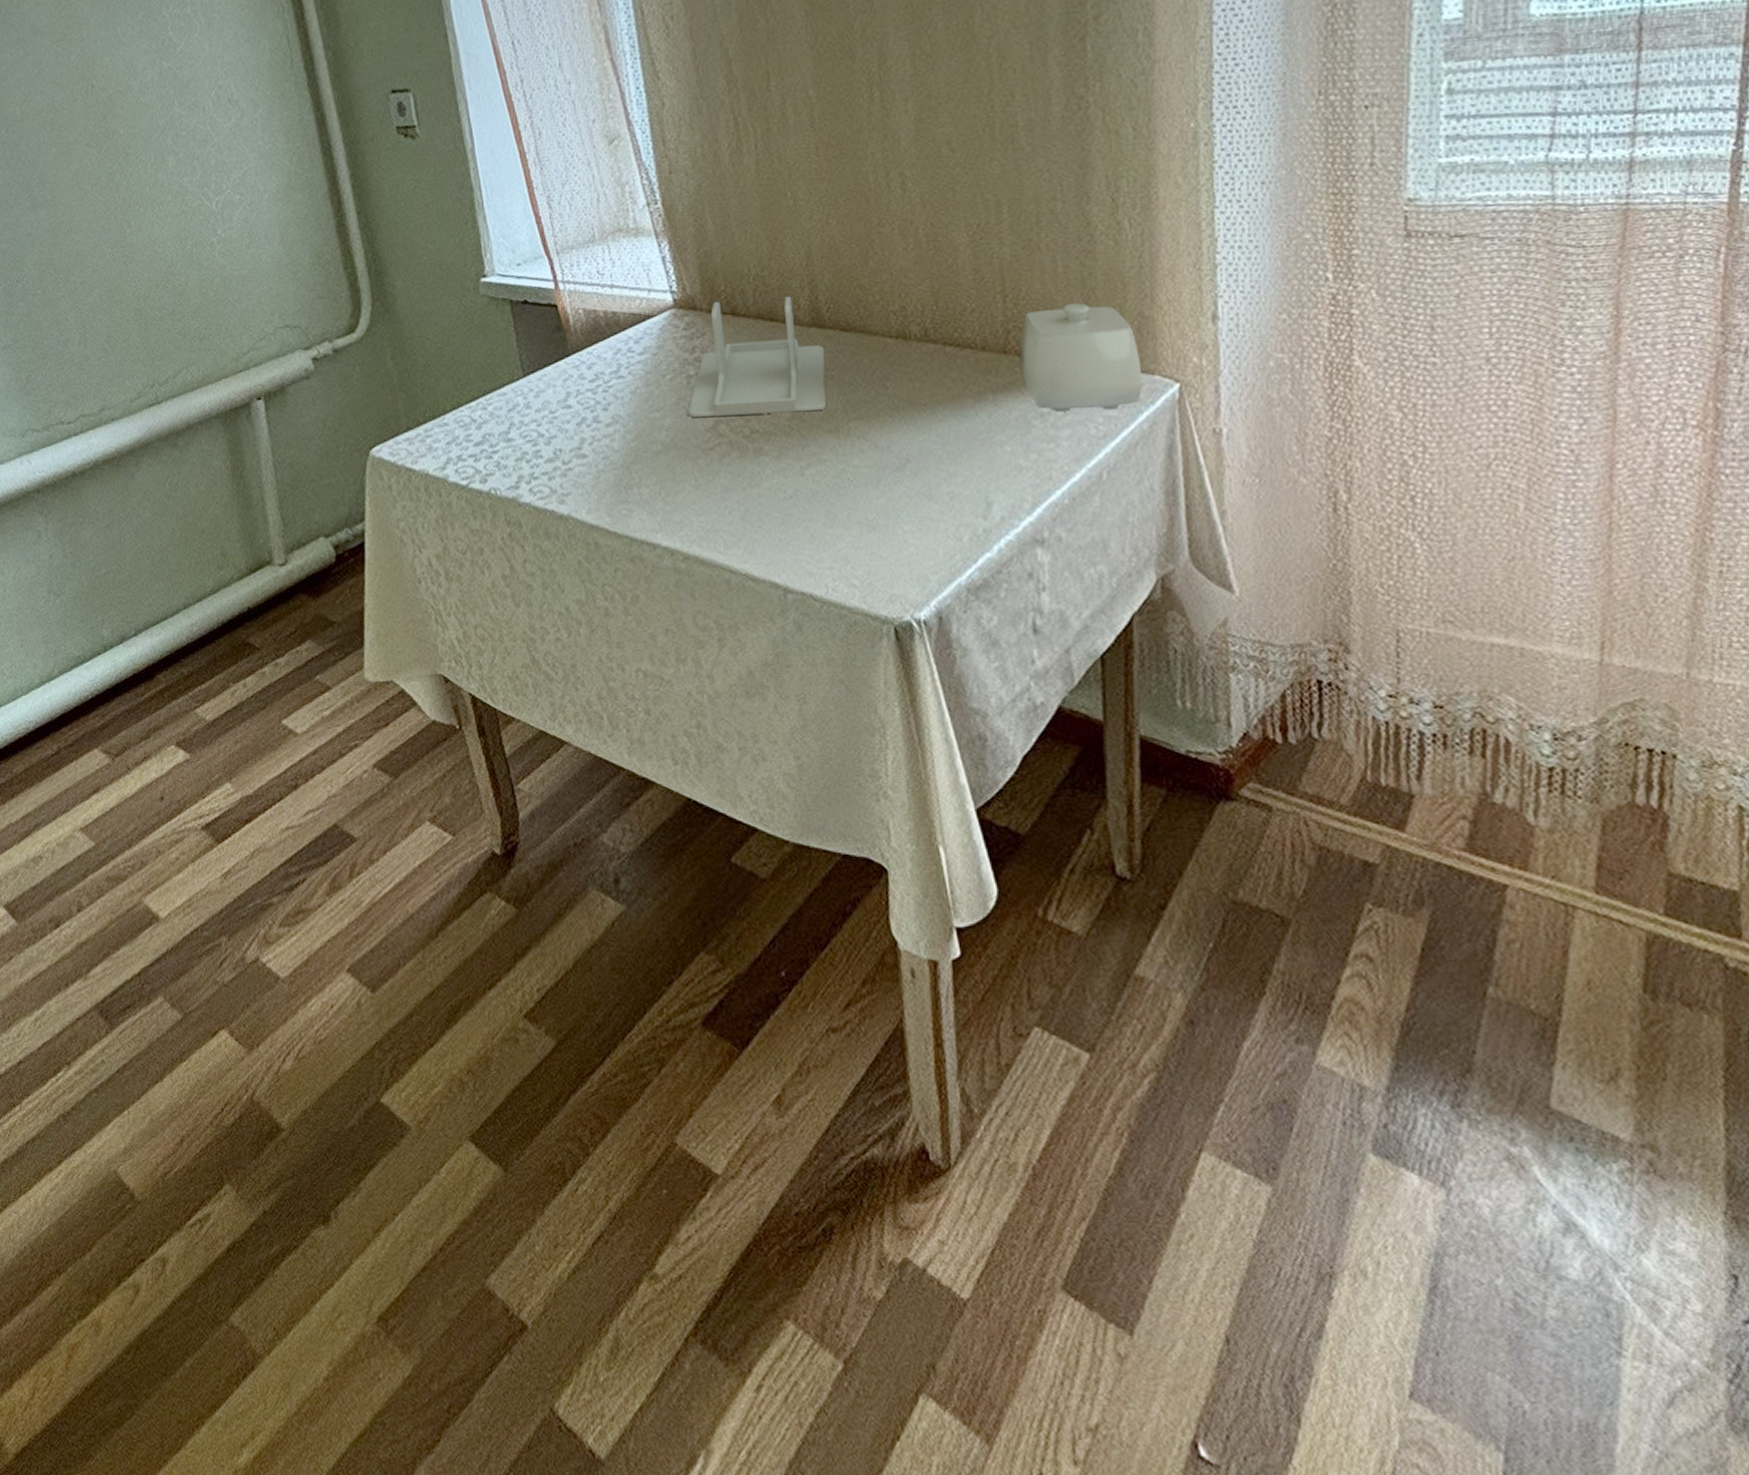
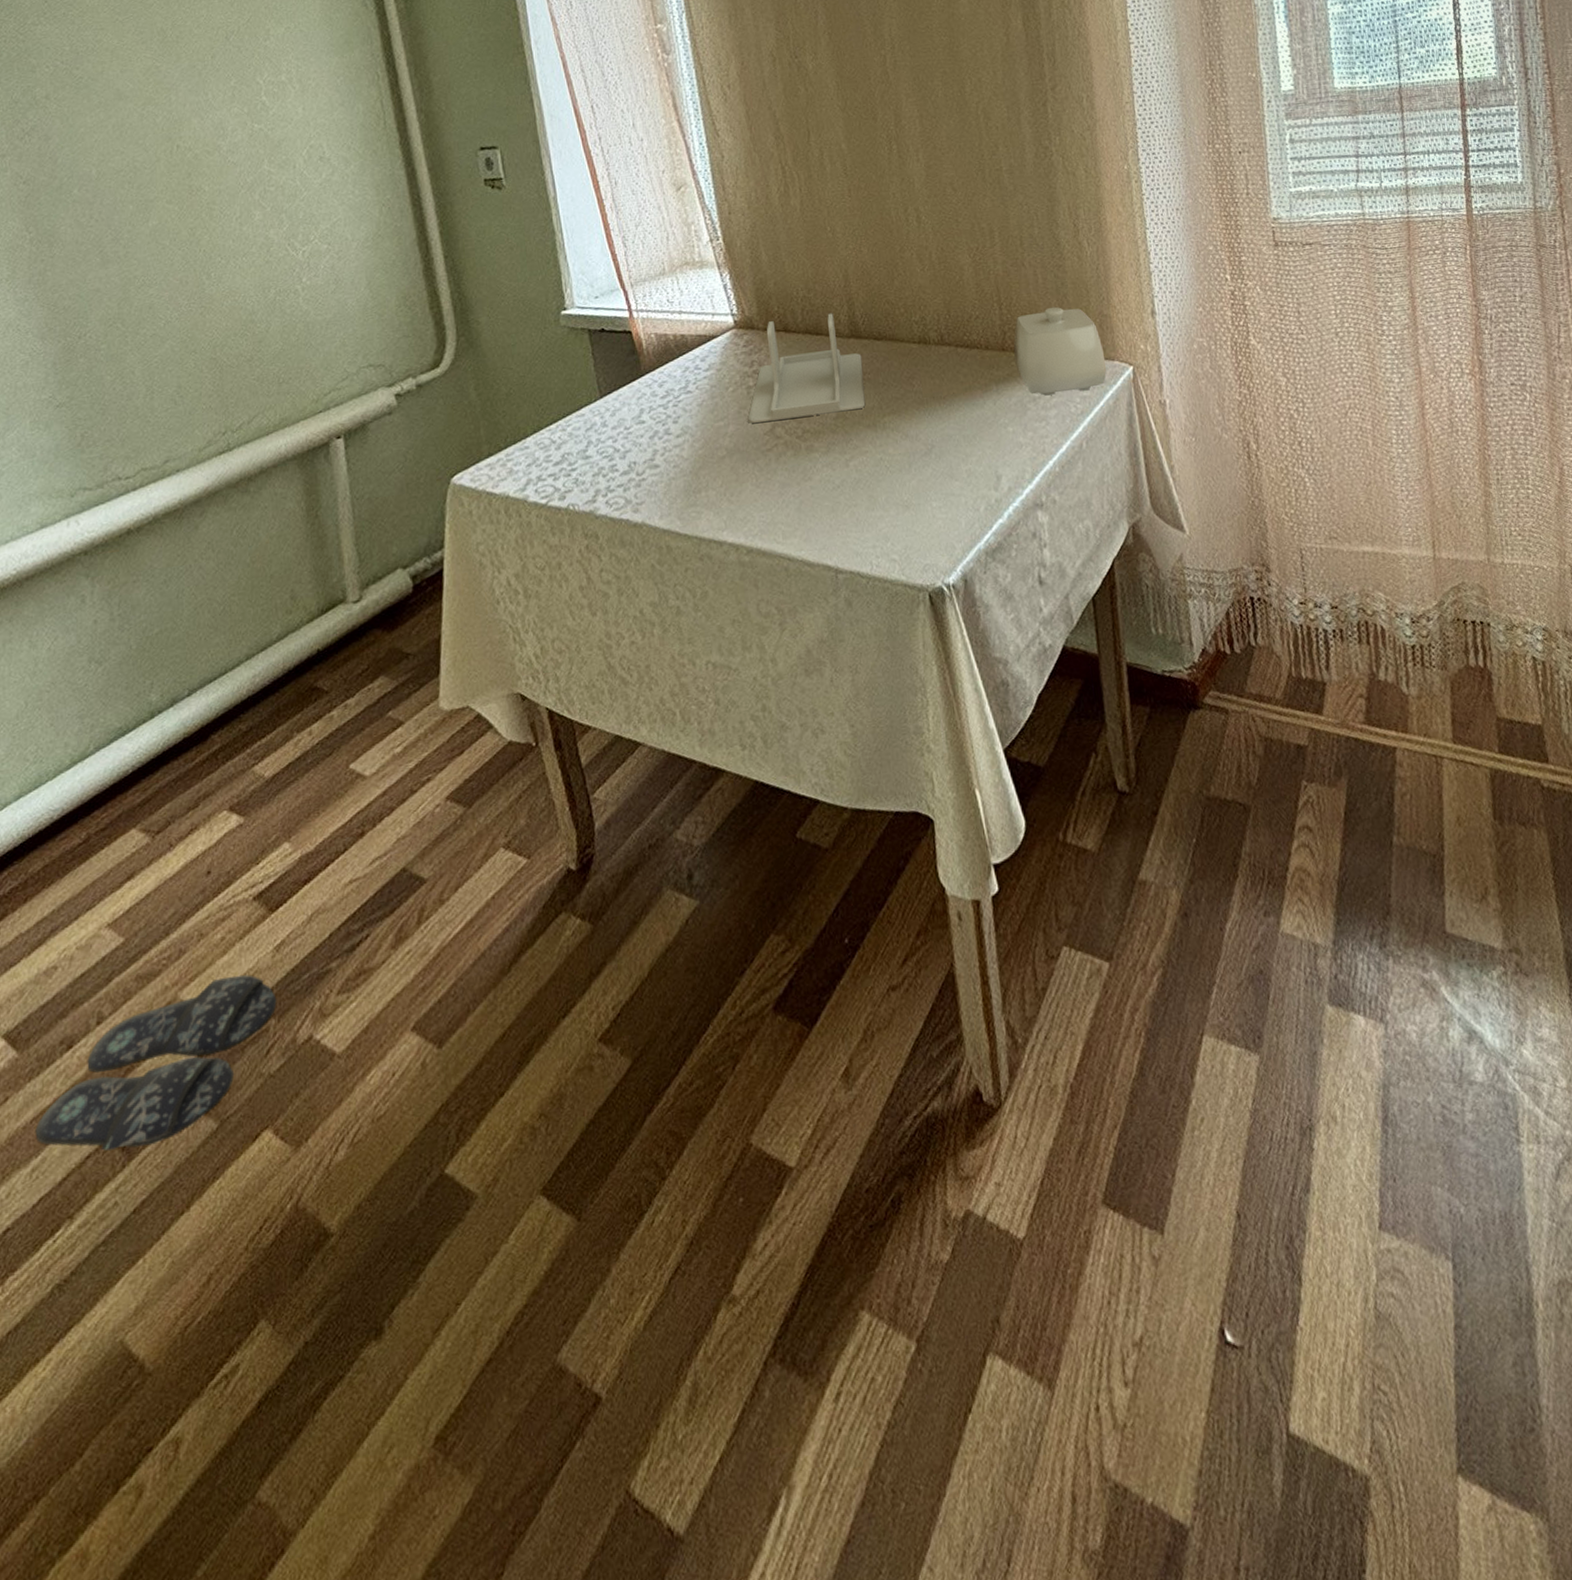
slippers: none [35,892,227,1020] -> present [35,974,277,1151]

